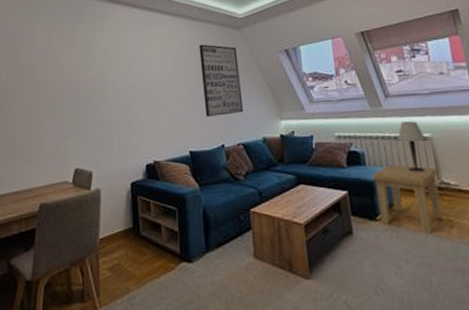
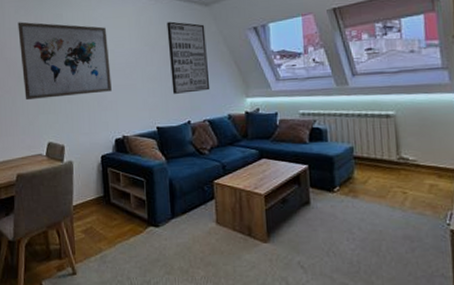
wall art: none [50,44,143,123] -> present [18,22,112,100]
side table: present [371,164,444,234] -> none [332,140,399,204]
table lamp: present [397,121,426,173] -> none [361,99,389,148]

